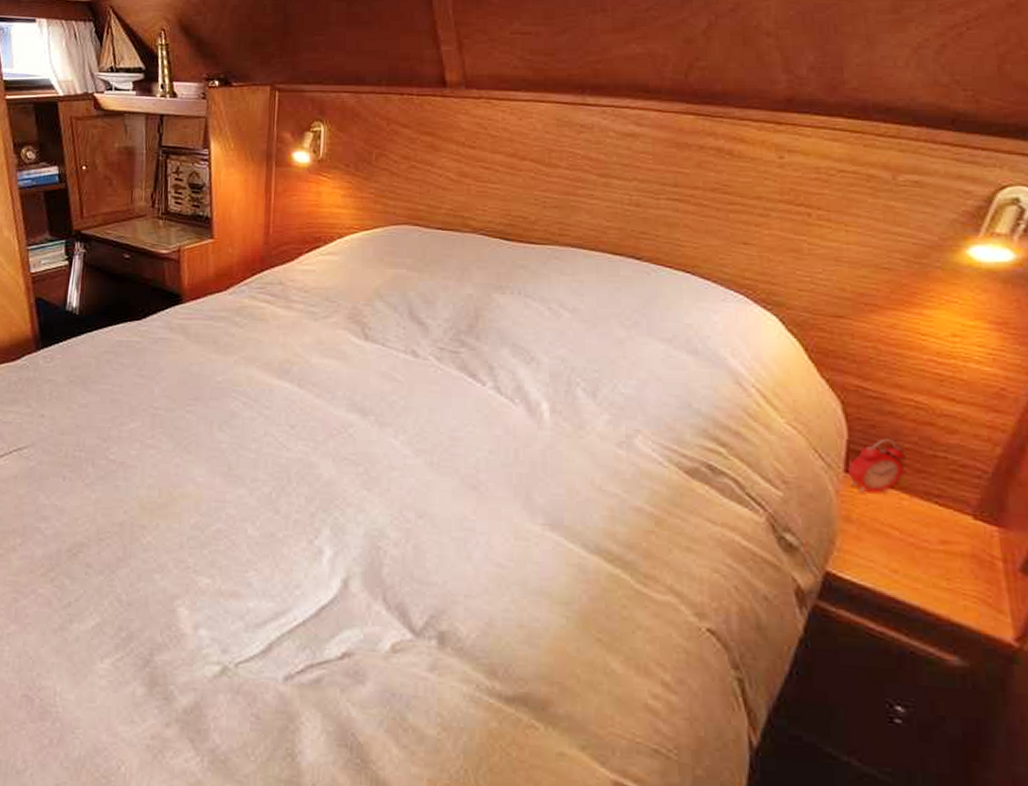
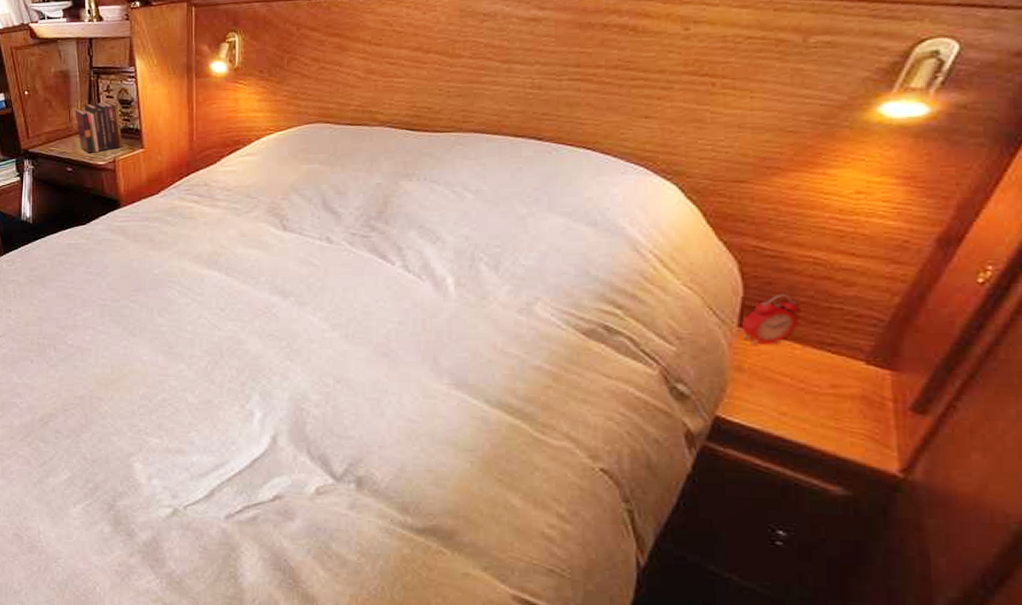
books: none [138,183,190,240] -> present [75,101,123,153]

